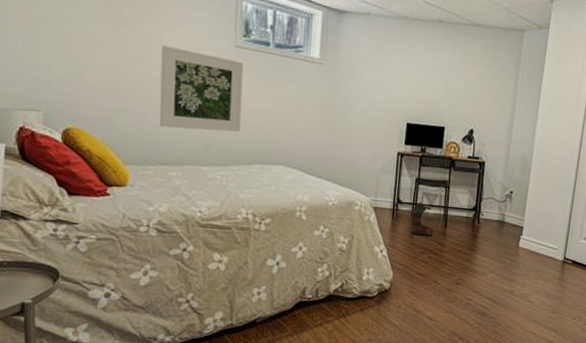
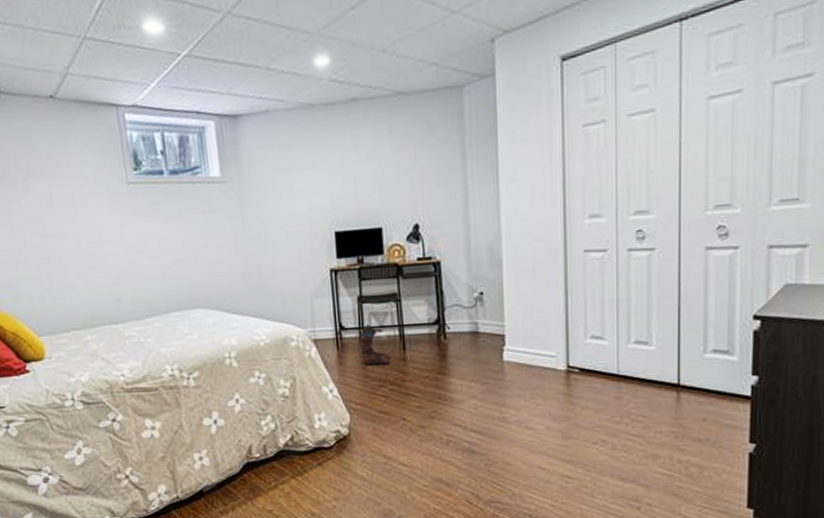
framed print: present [159,45,244,132] -> none [53,198,149,289]

